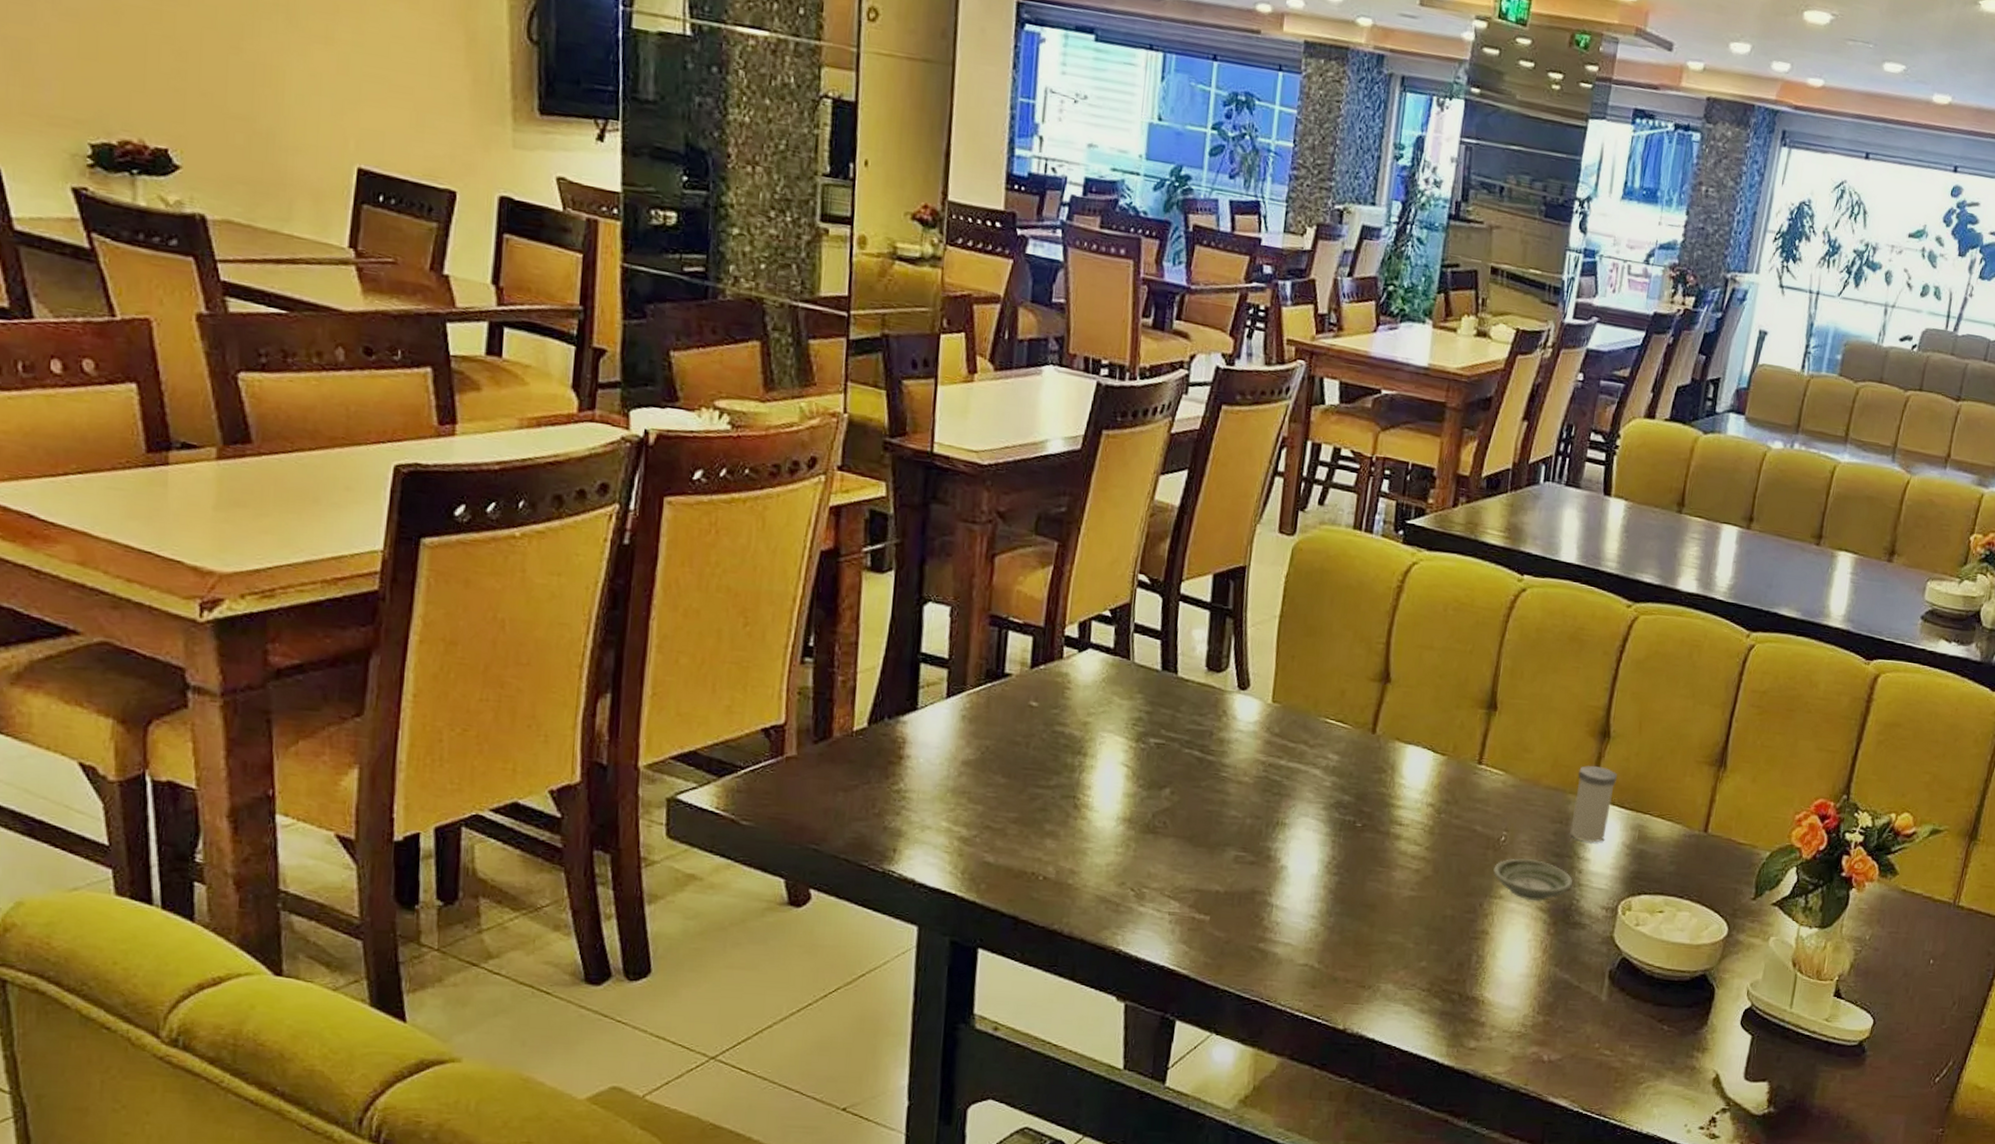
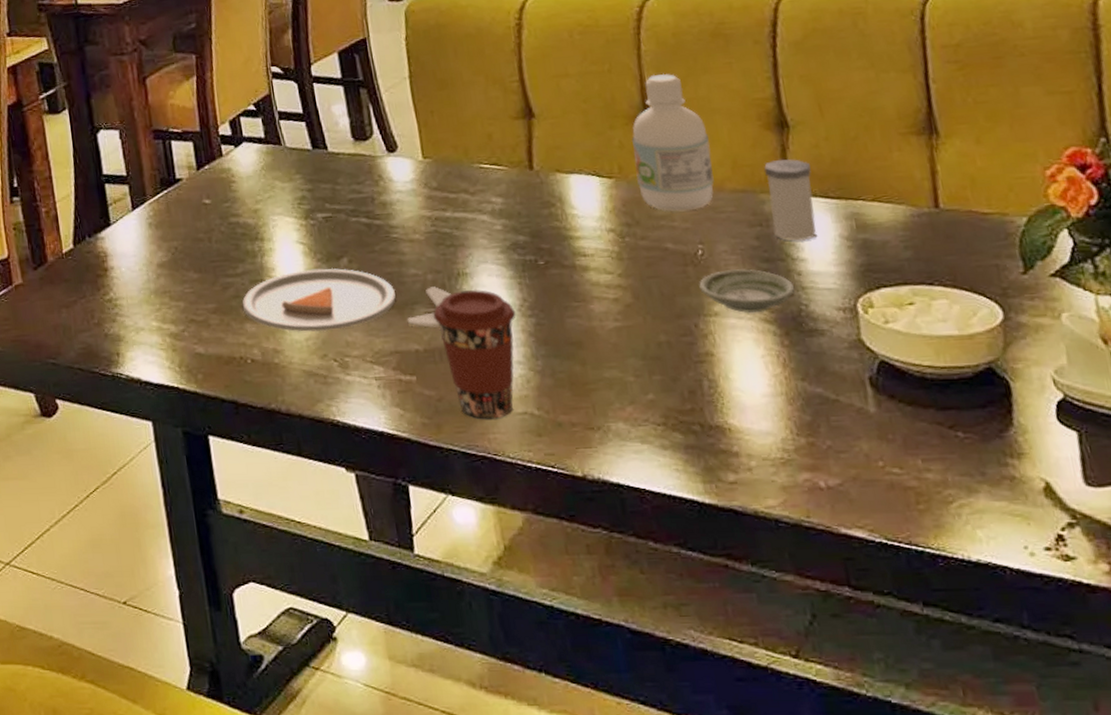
dinner plate: none [1046,793,1265,872] -> present [242,267,451,332]
coffee cup: none [1242,840,1323,967] -> present [433,289,516,420]
bottle: none [1466,665,1540,799] -> present [632,73,714,212]

